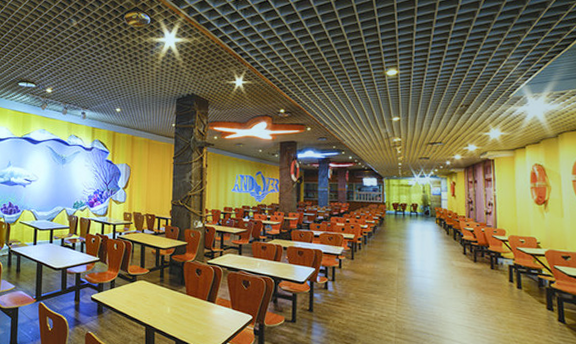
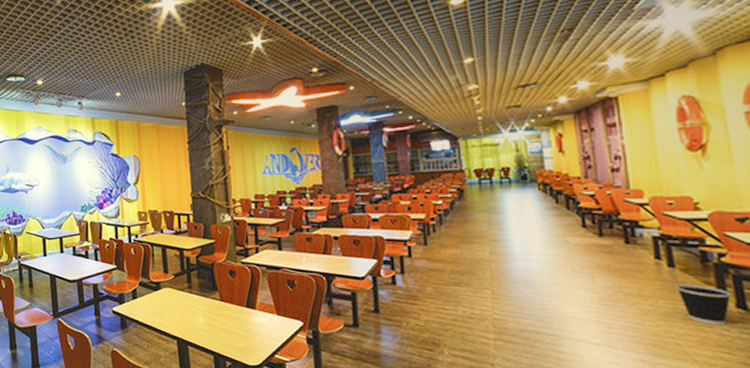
wastebasket: none [521,301,556,334] -> present [675,284,732,325]

